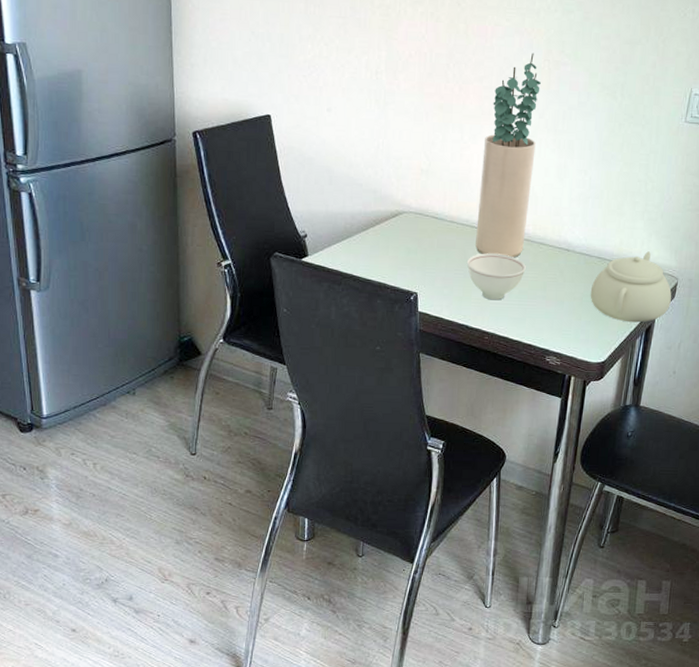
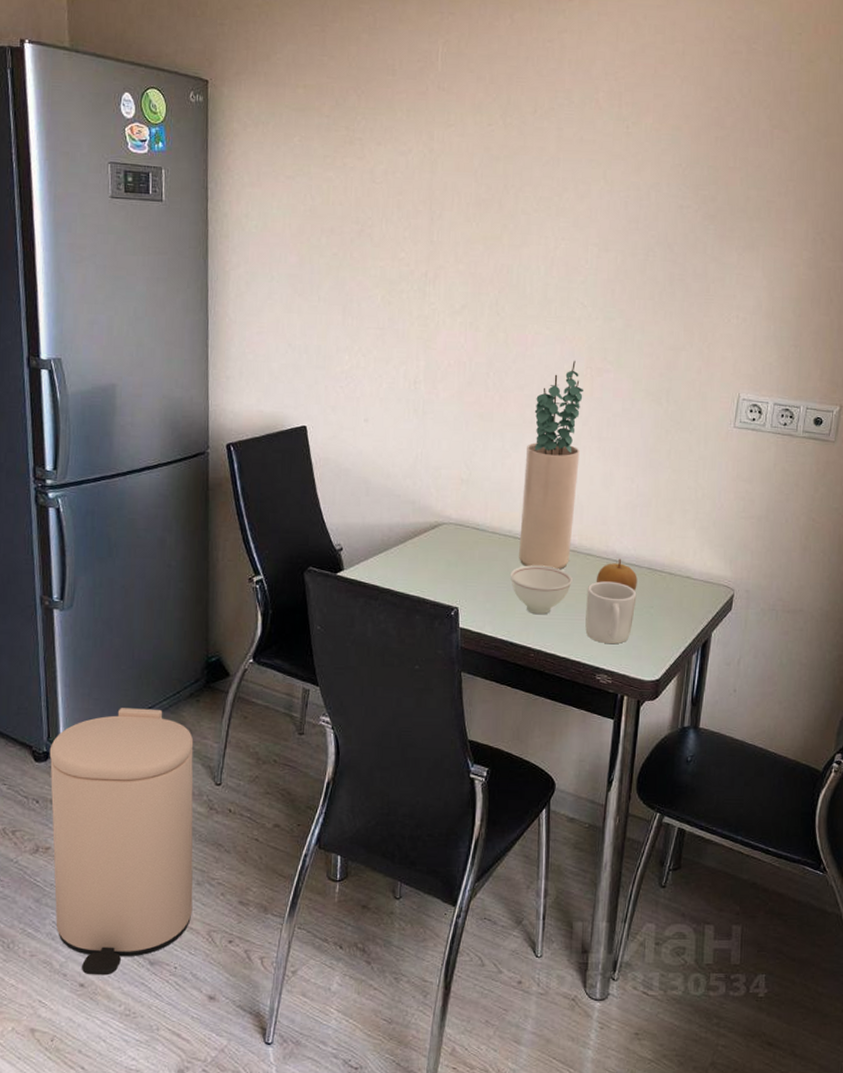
pedal bin: none [33,383,173,622] -> present [49,708,194,976]
mug: none [537,269,586,329] -> present [585,581,637,645]
fruit: none [548,248,588,279] -> present [596,558,638,591]
teapot: present [590,251,672,323] -> none [641,561,728,637]

